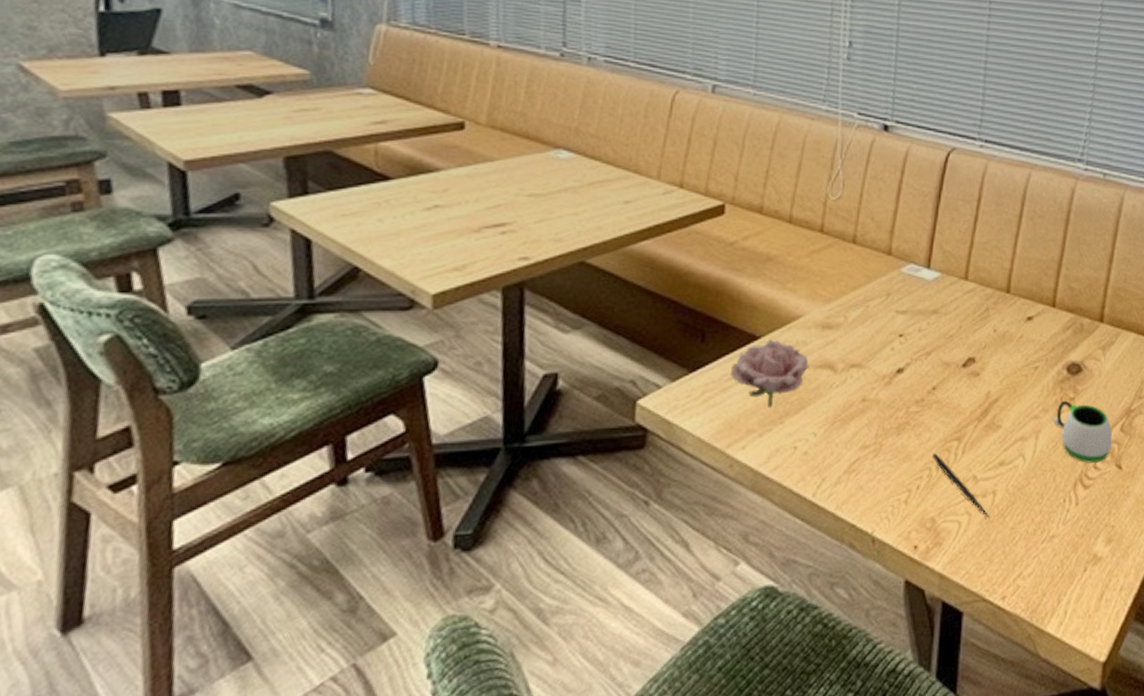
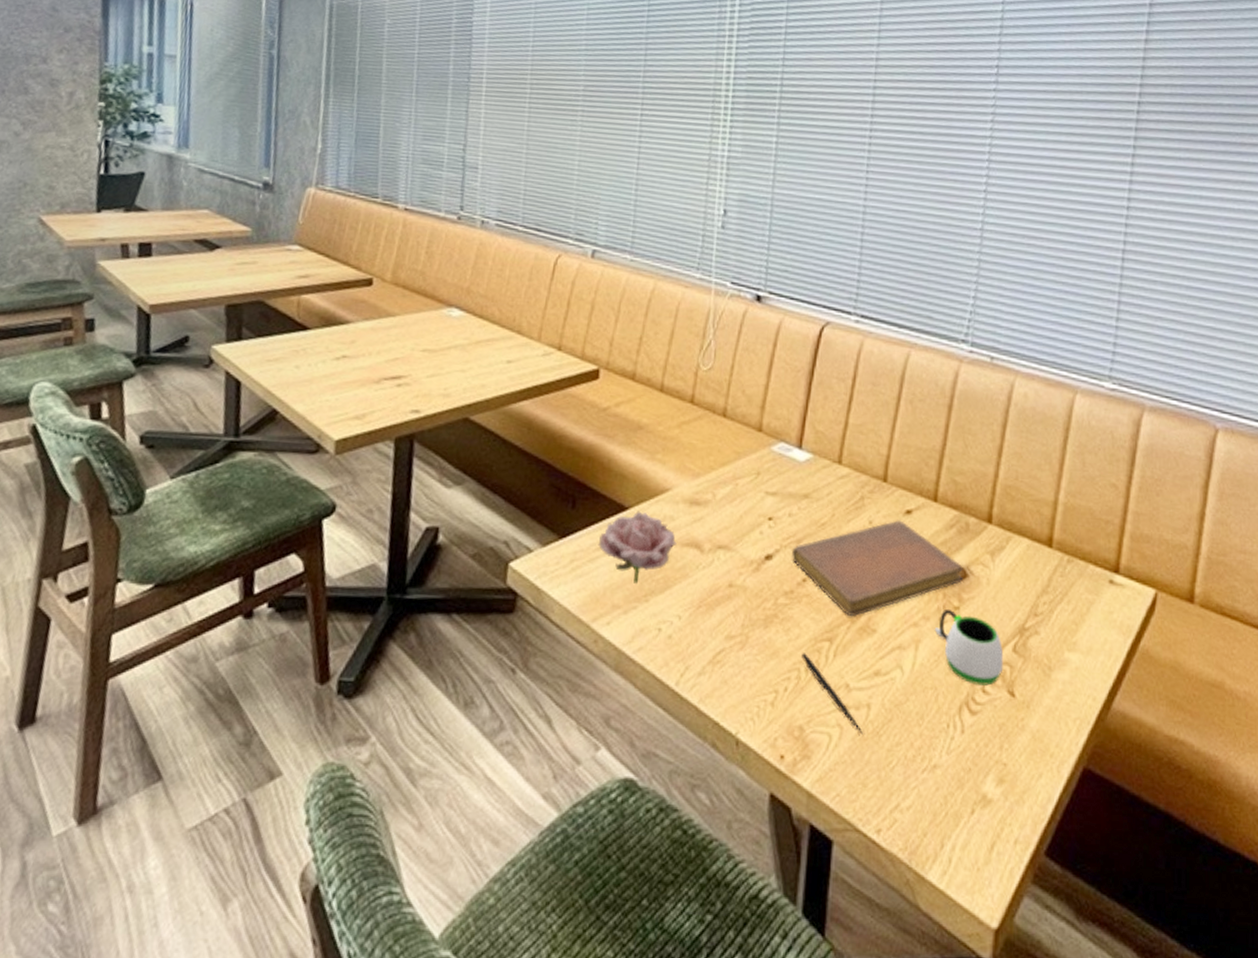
notebook: none [921,326,1078,417] -> present [791,520,963,618]

